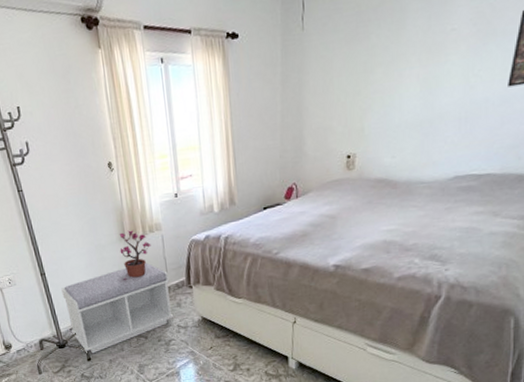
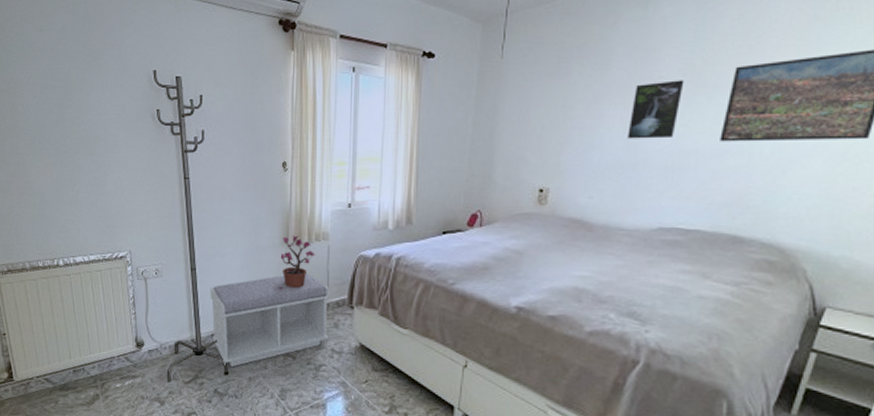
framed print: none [424,30,475,96] -> present [627,80,684,139]

